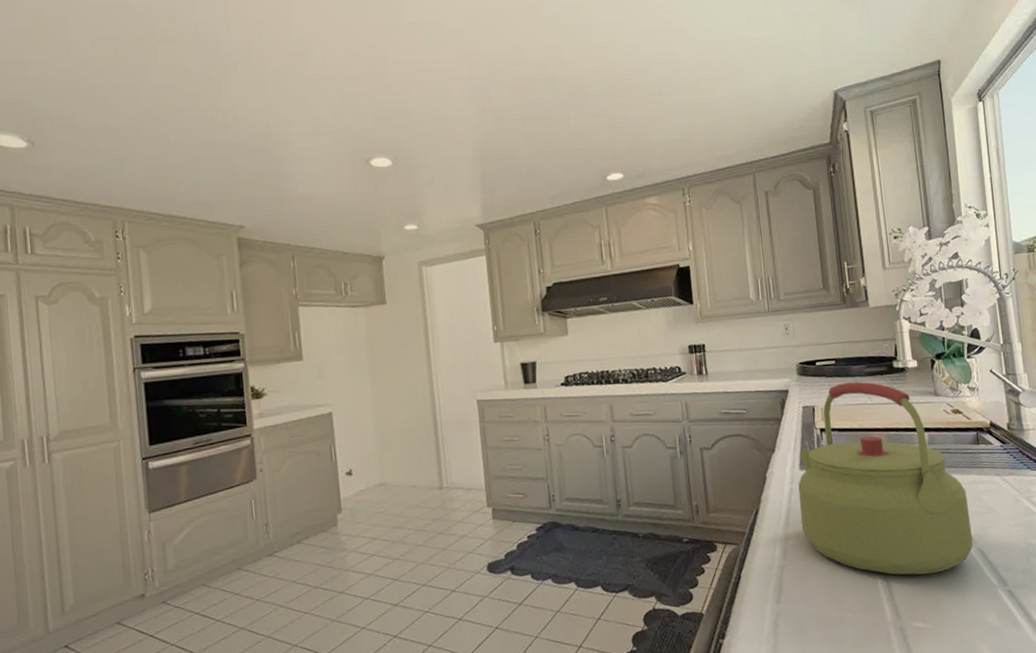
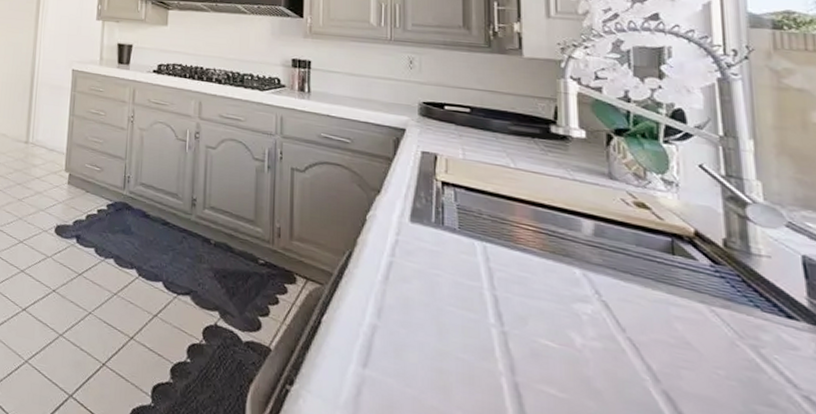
kettle: present [798,381,973,575] -> none [404,135,655,404]

